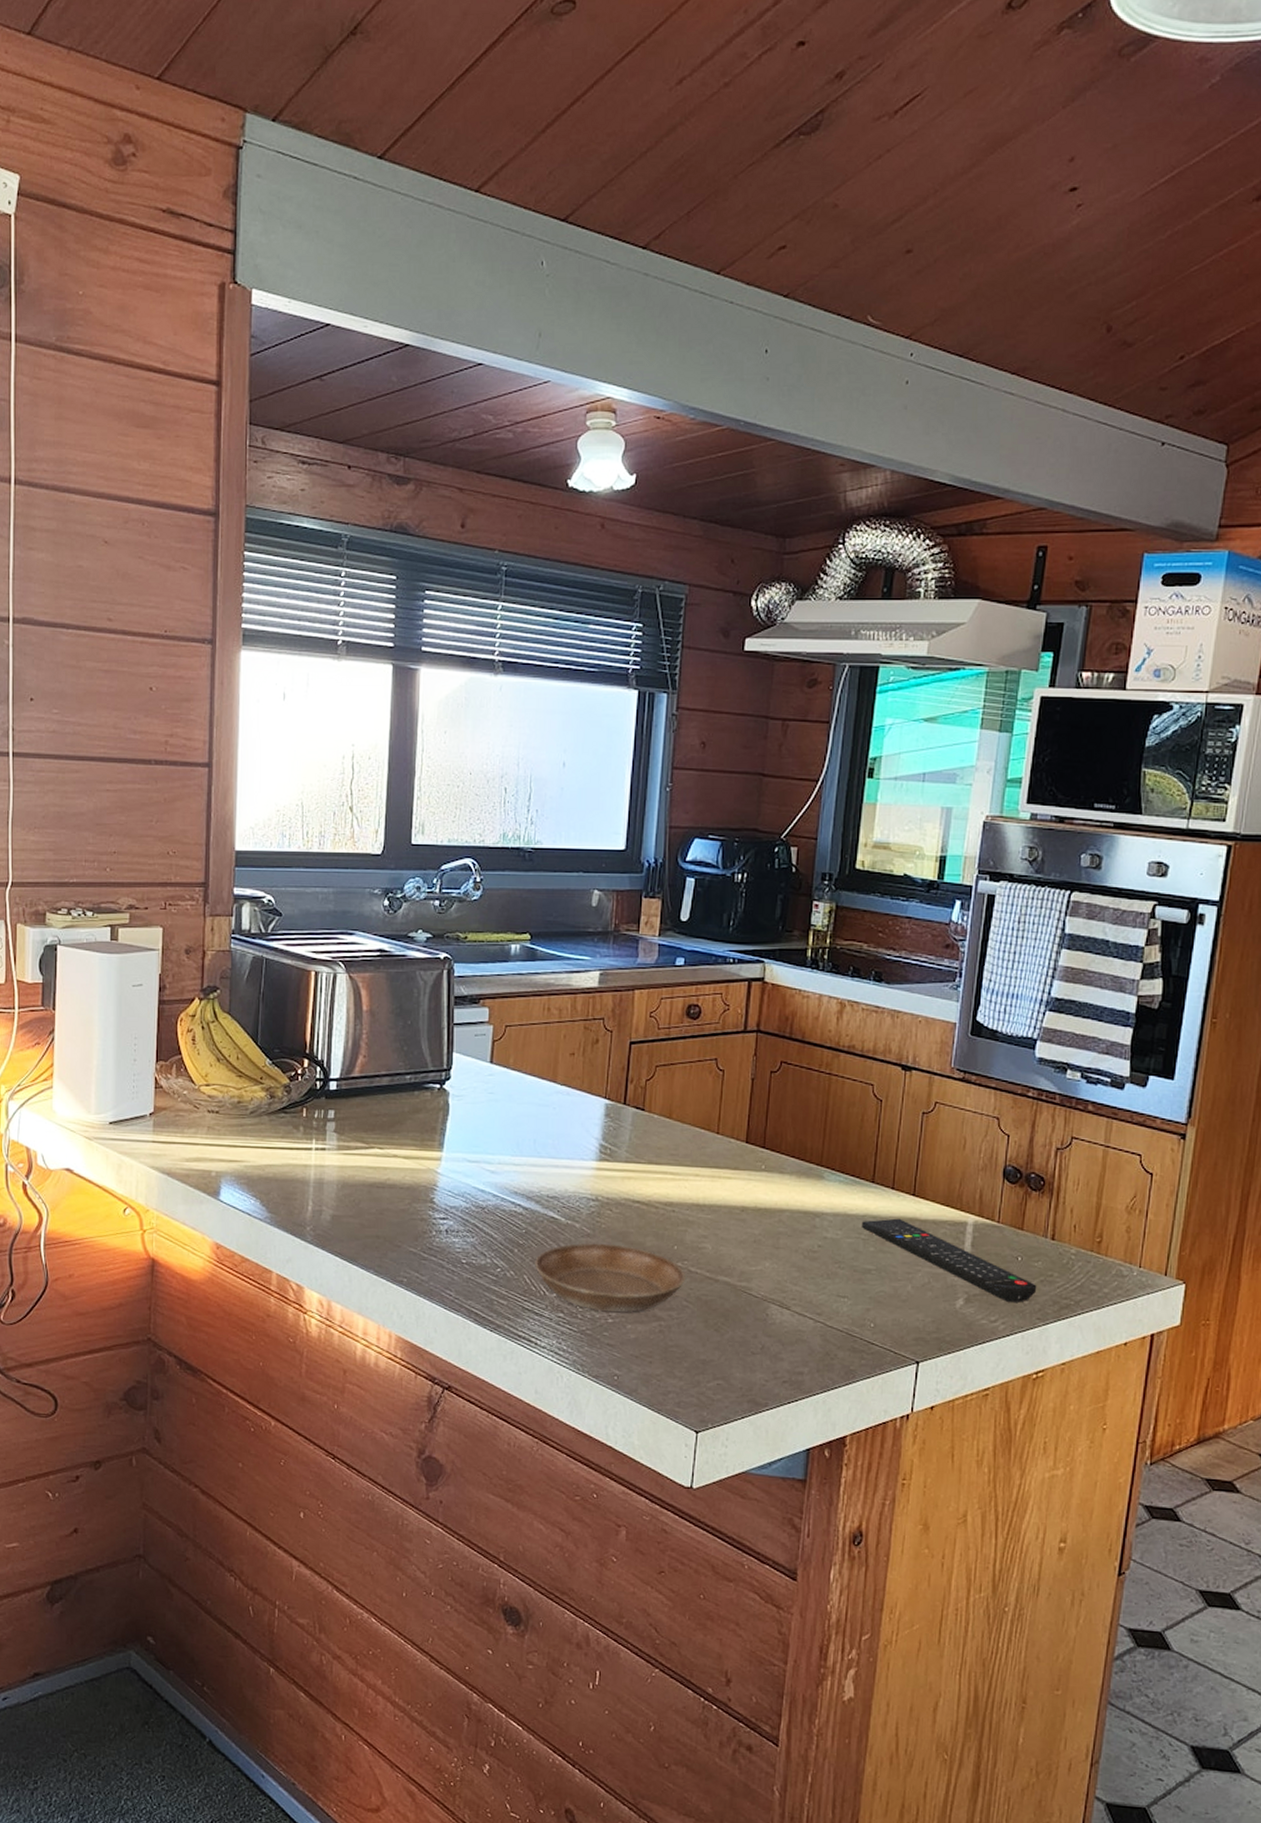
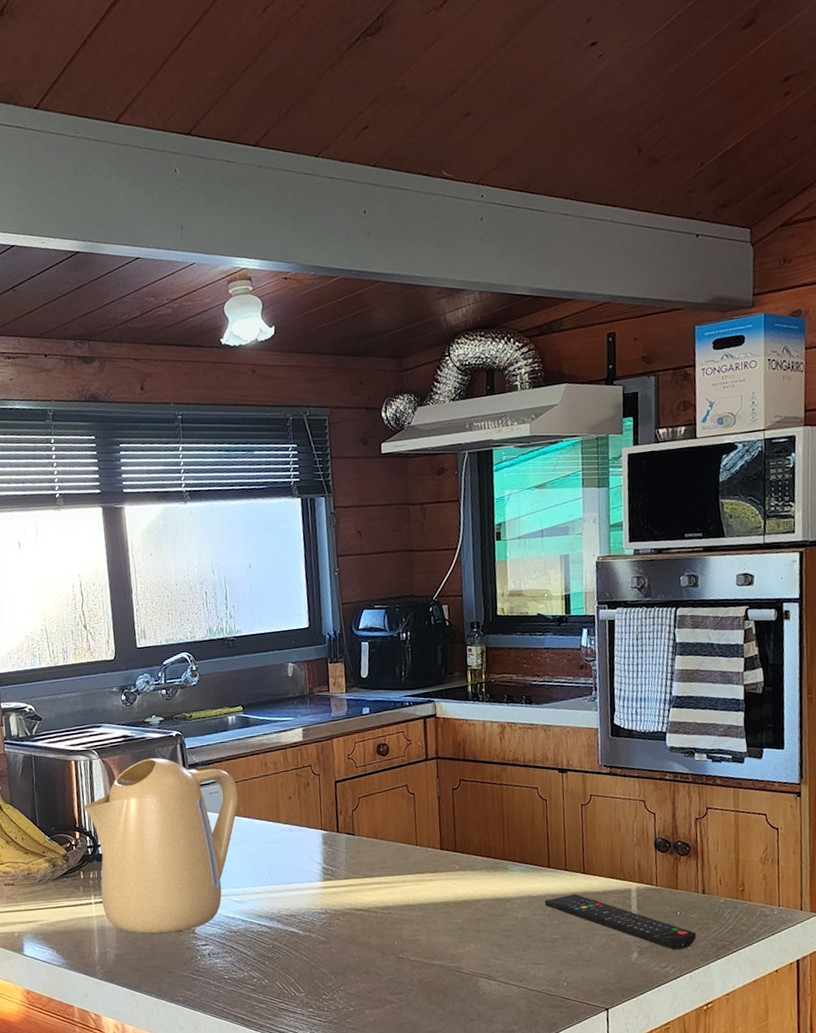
kettle: none [317,981,510,1199] -> present [83,758,239,934]
saucer: present [535,1243,685,1313] -> none [283,946,408,1003]

